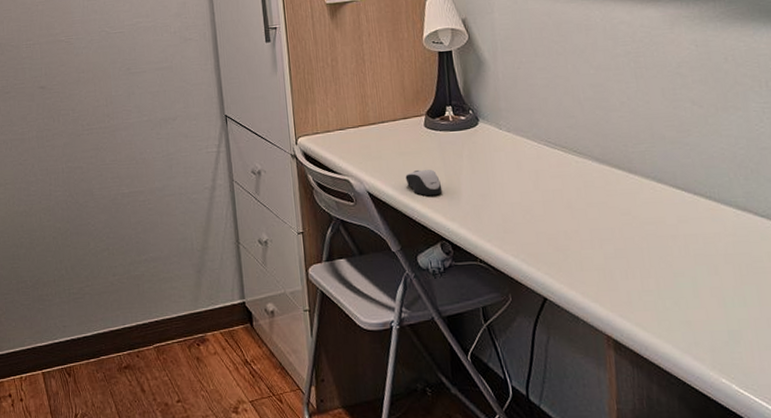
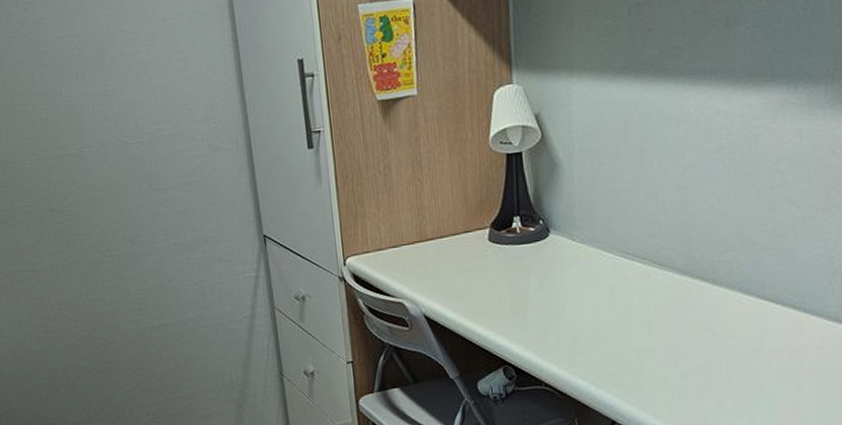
computer mouse: present [405,170,443,196] -> none [466,288,507,317]

